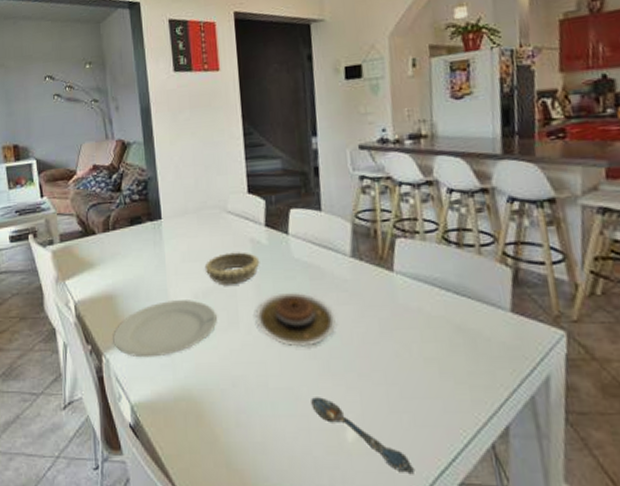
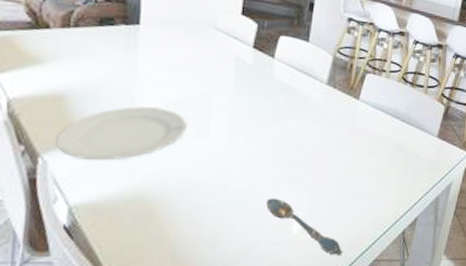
decorative bowl: present [204,251,260,285] -> none [181,67,242,98]
plate: present [256,292,336,347] -> none [228,108,303,156]

